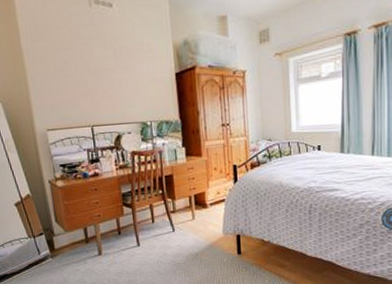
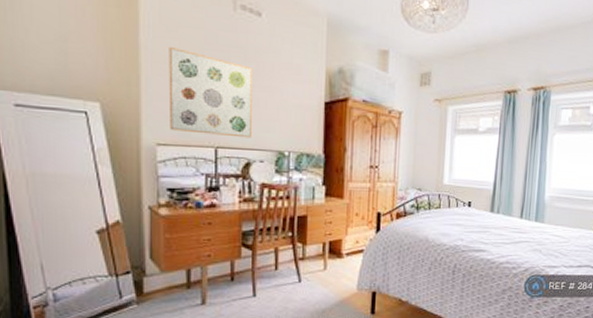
wall art: none [44,47,120,117] -> present [168,46,253,138]

